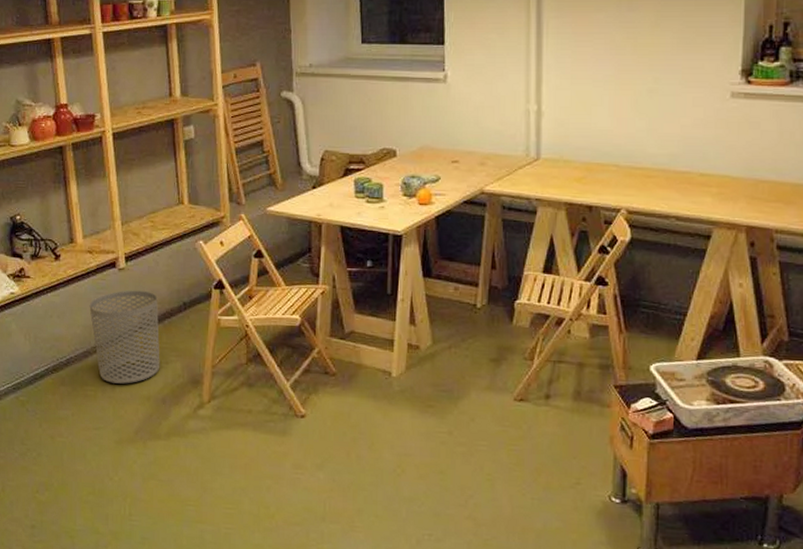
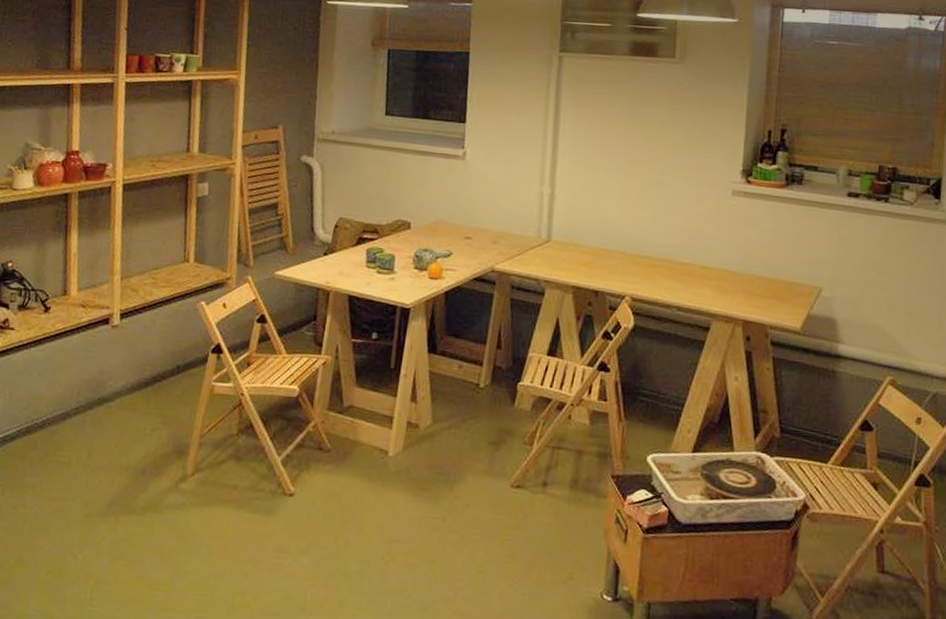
waste bin: present [89,290,160,384] -> none [74,349,150,451]

